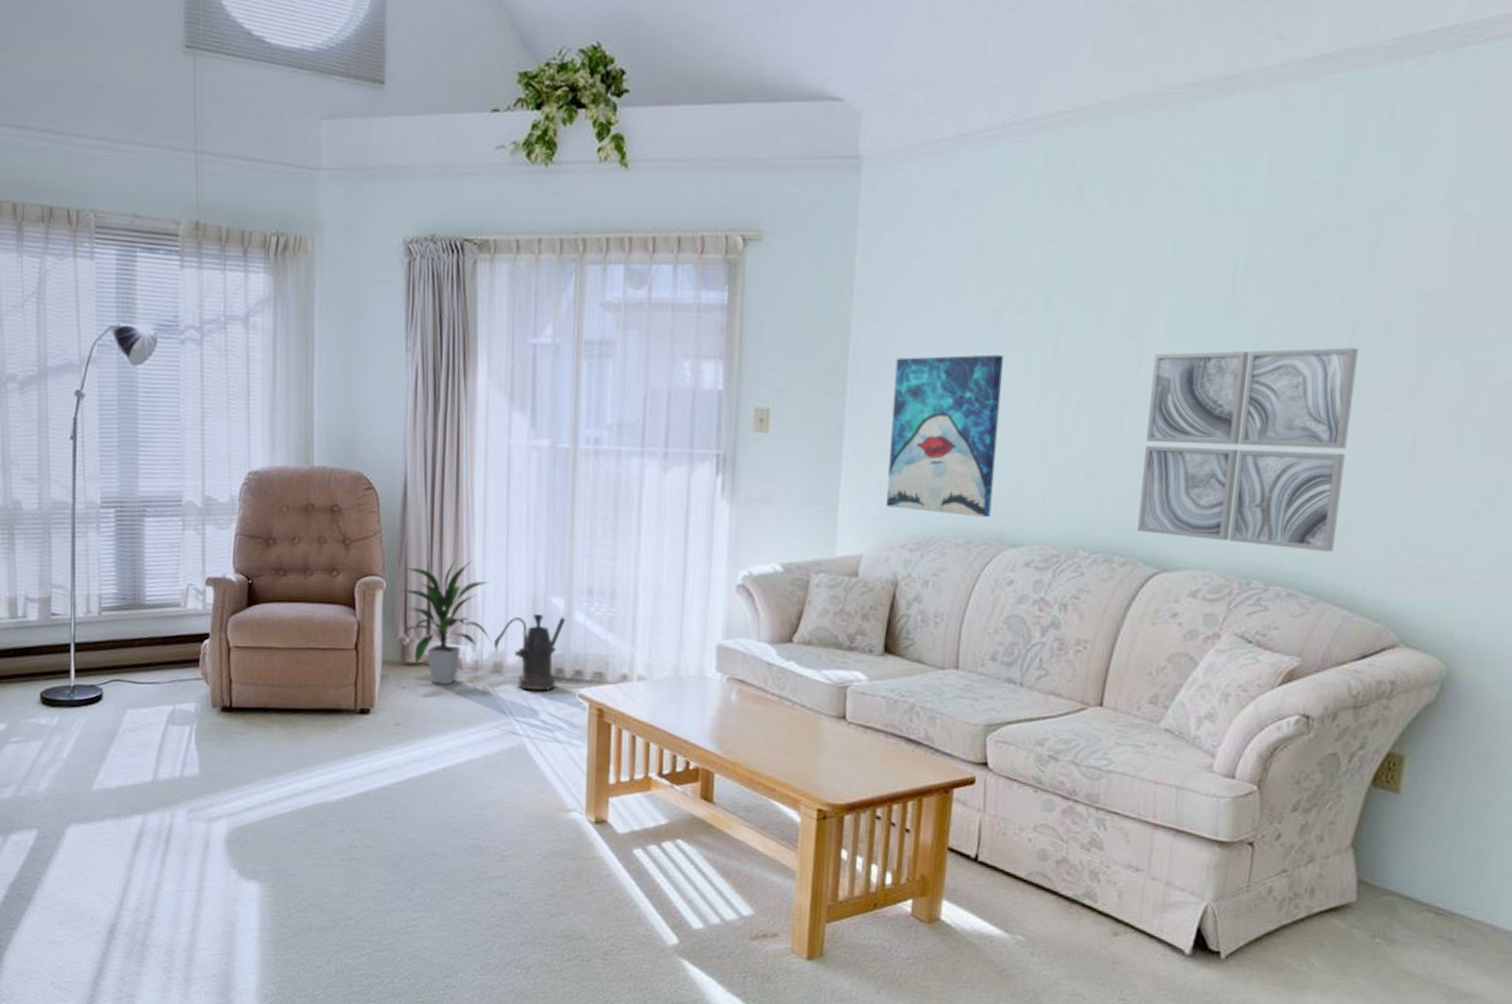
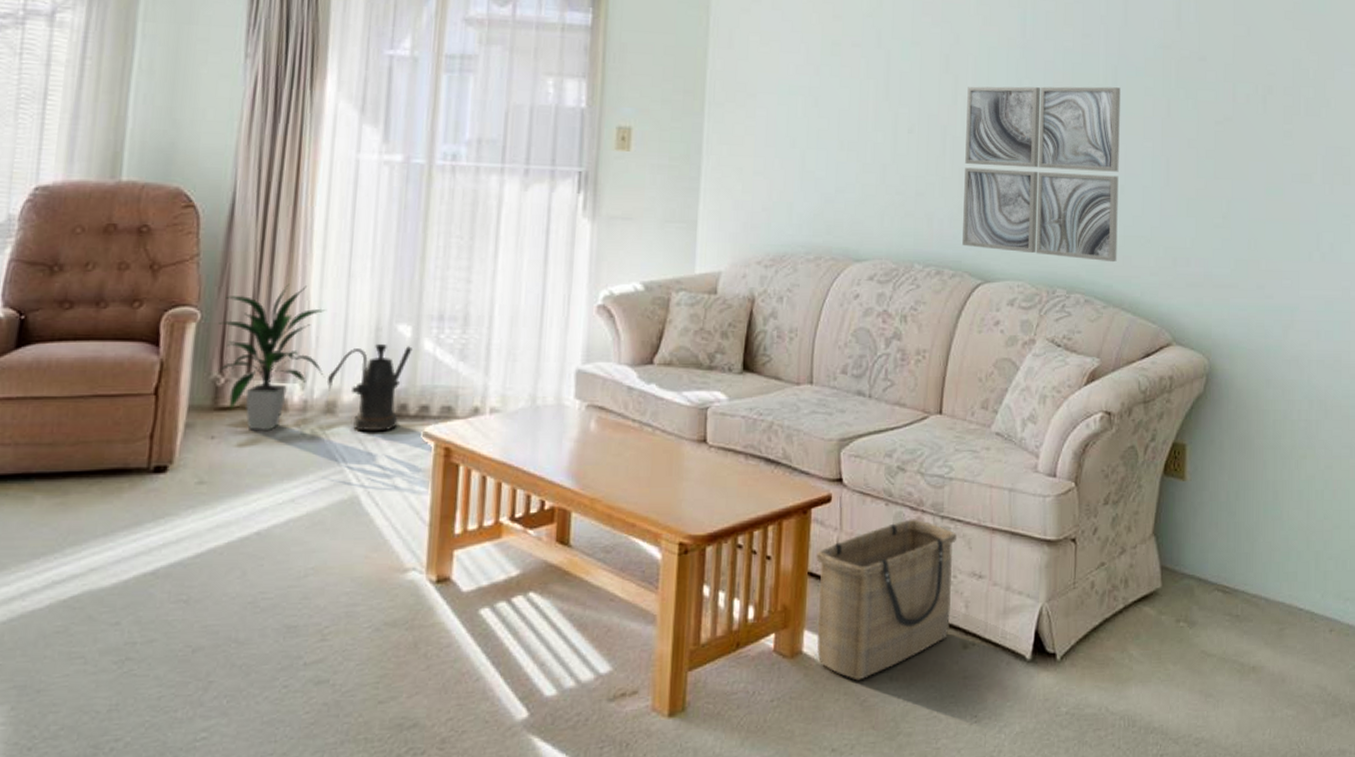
wall art: present [886,354,1004,518] -> none [742,82,843,234]
basket: none [955,807,1114,952] -> present [816,519,958,681]

